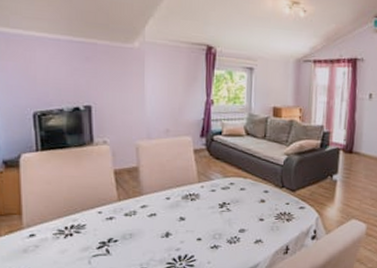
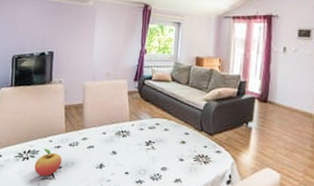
fruit: none [81,221,118,253] -> present [34,148,63,177]

